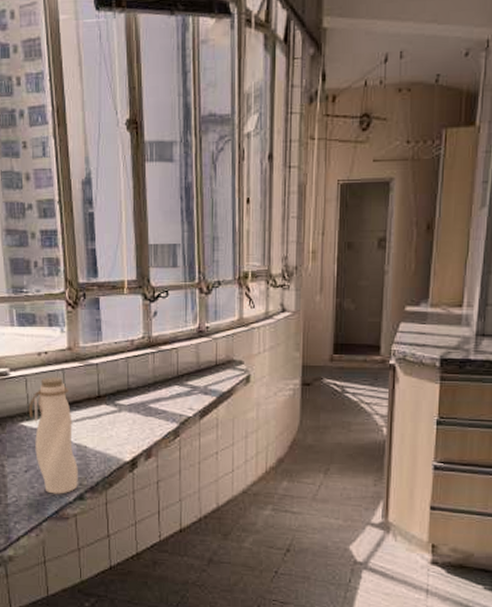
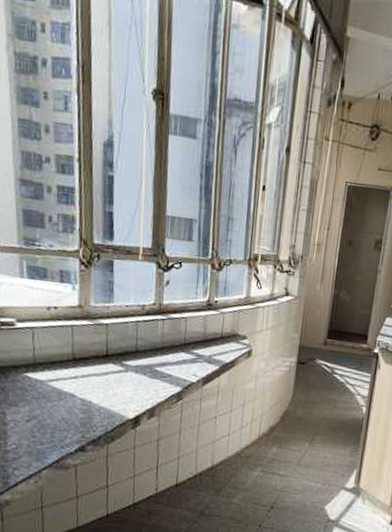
water bottle: present [28,377,78,494] -> none [34,331,81,445]

